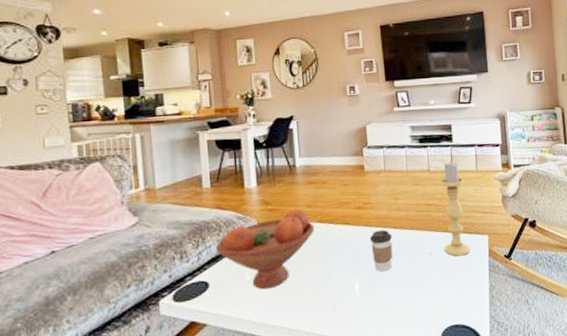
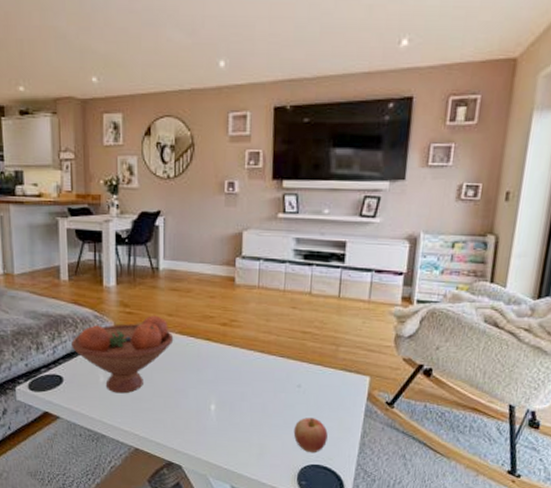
coffee cup: present [369,229,393,271] -> none [232,352,259,396]
apple: none [431,281,462,315] -> present [293,418,328,453]
candle holder: present [440,161,471,257] -> none [316,286,352,395]

